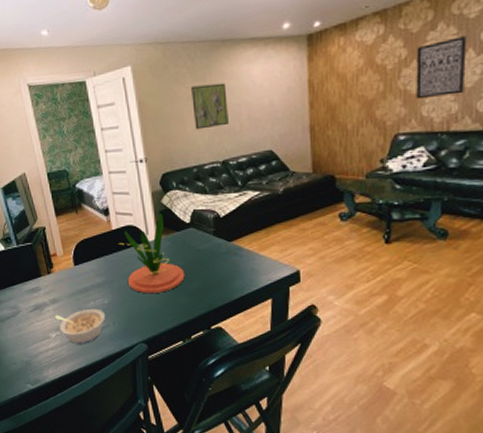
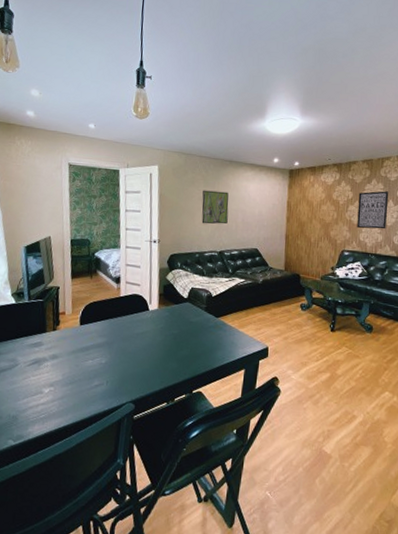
legume: present [55,308,106,345] -> none [52,366,101,402]
plant: present [119,213,185,294] -> none [124,286,177,358]

